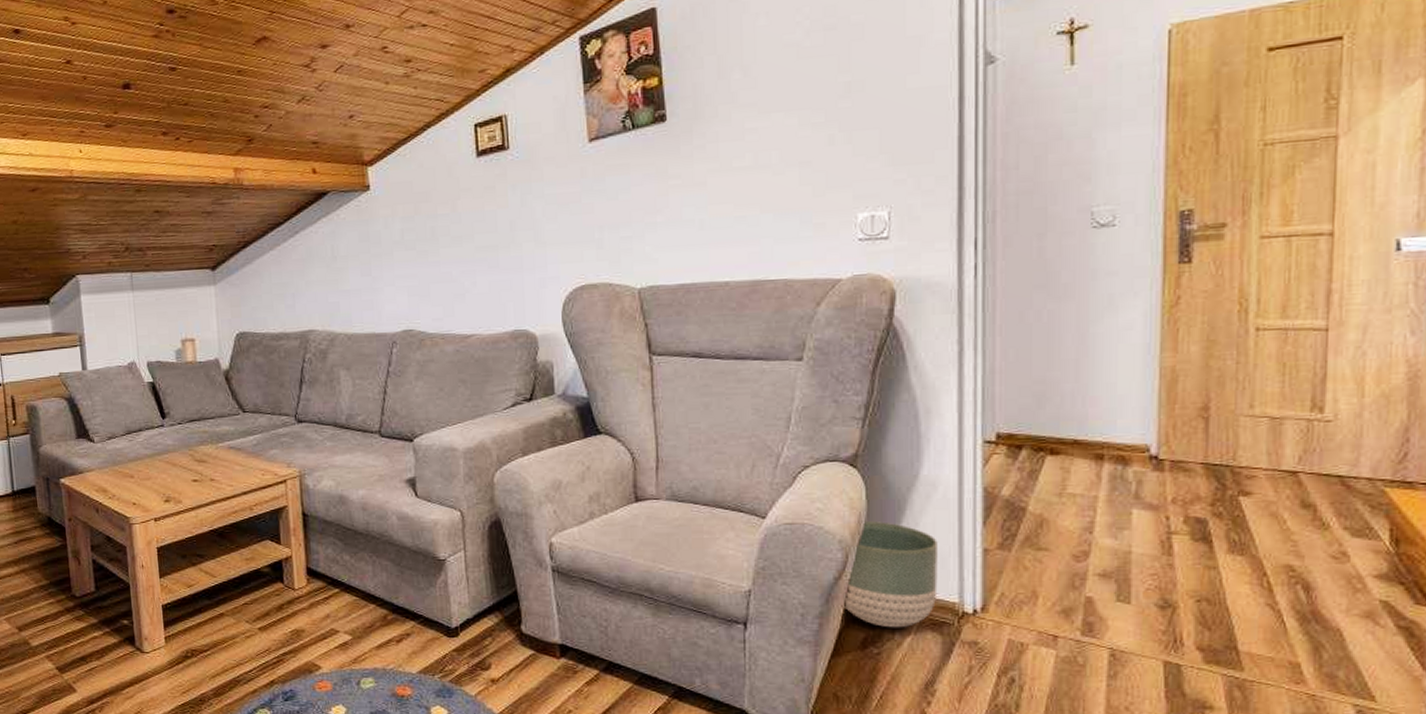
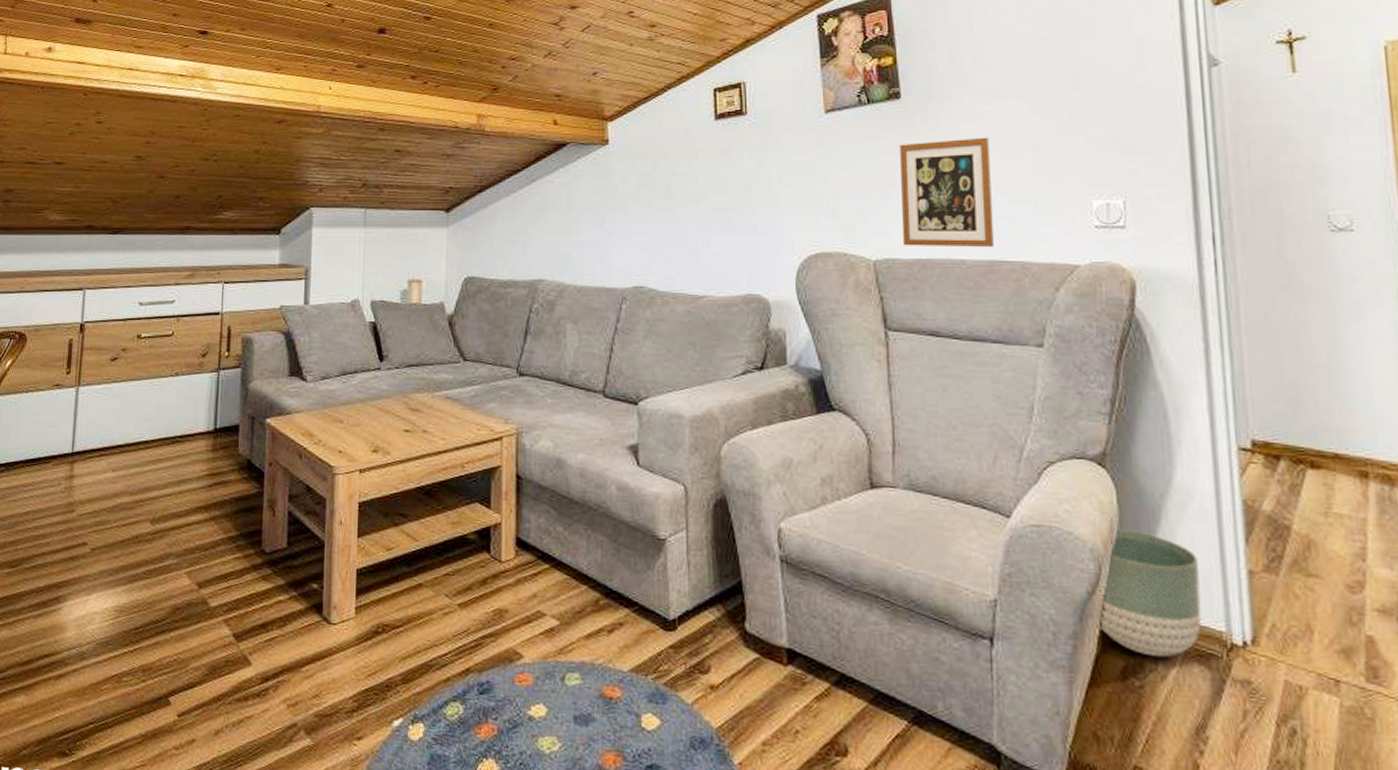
picture frame: none [665,155,758,272] -> present [900,137,994,247]

